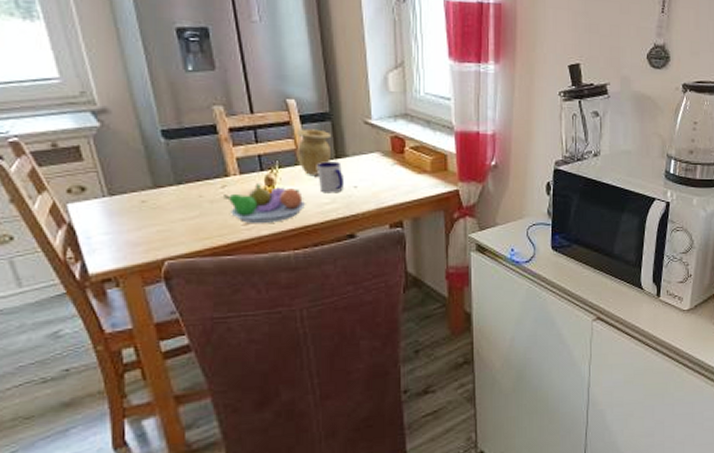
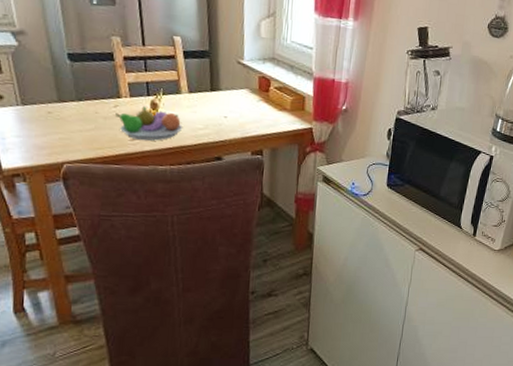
vase: present [296,129,332,175] -> none [178,63,209,104]
mug: present [318,161,343,193] -> none [194,93,216,121]

